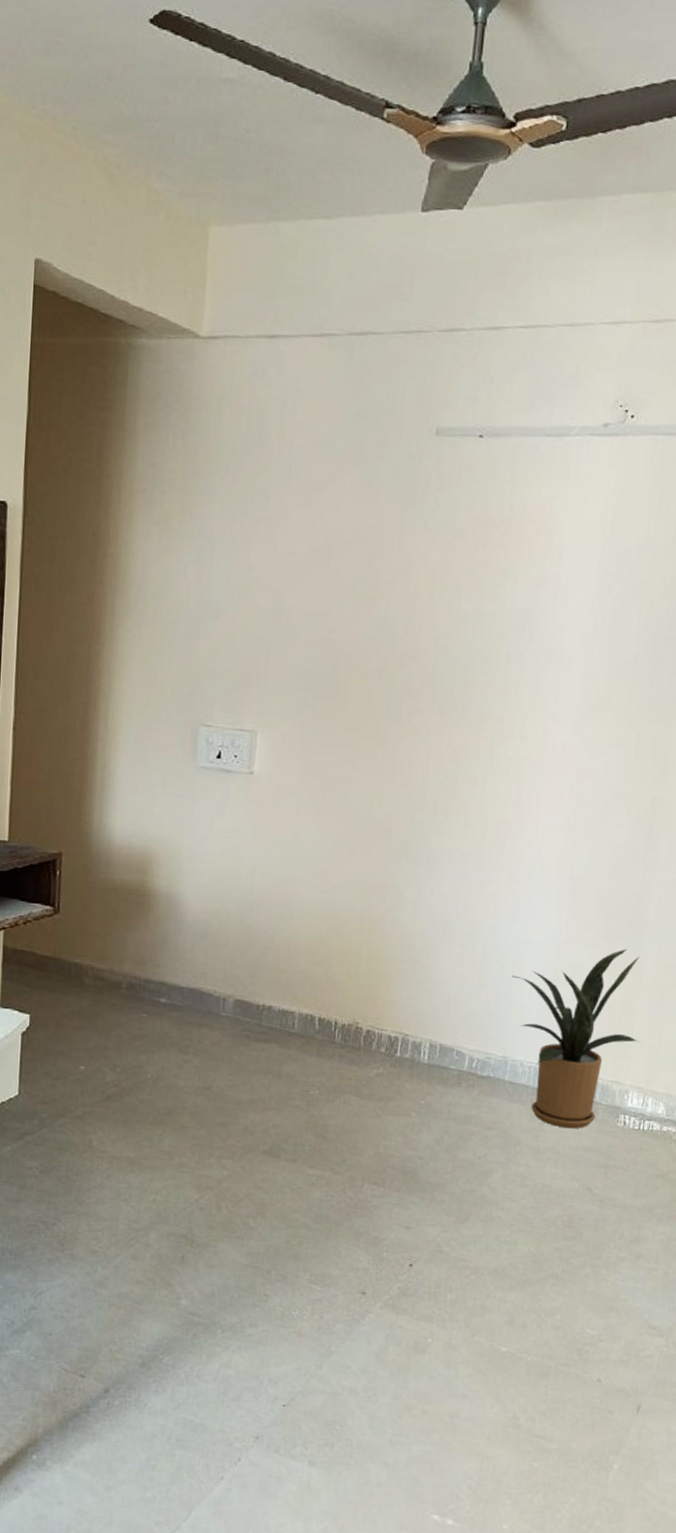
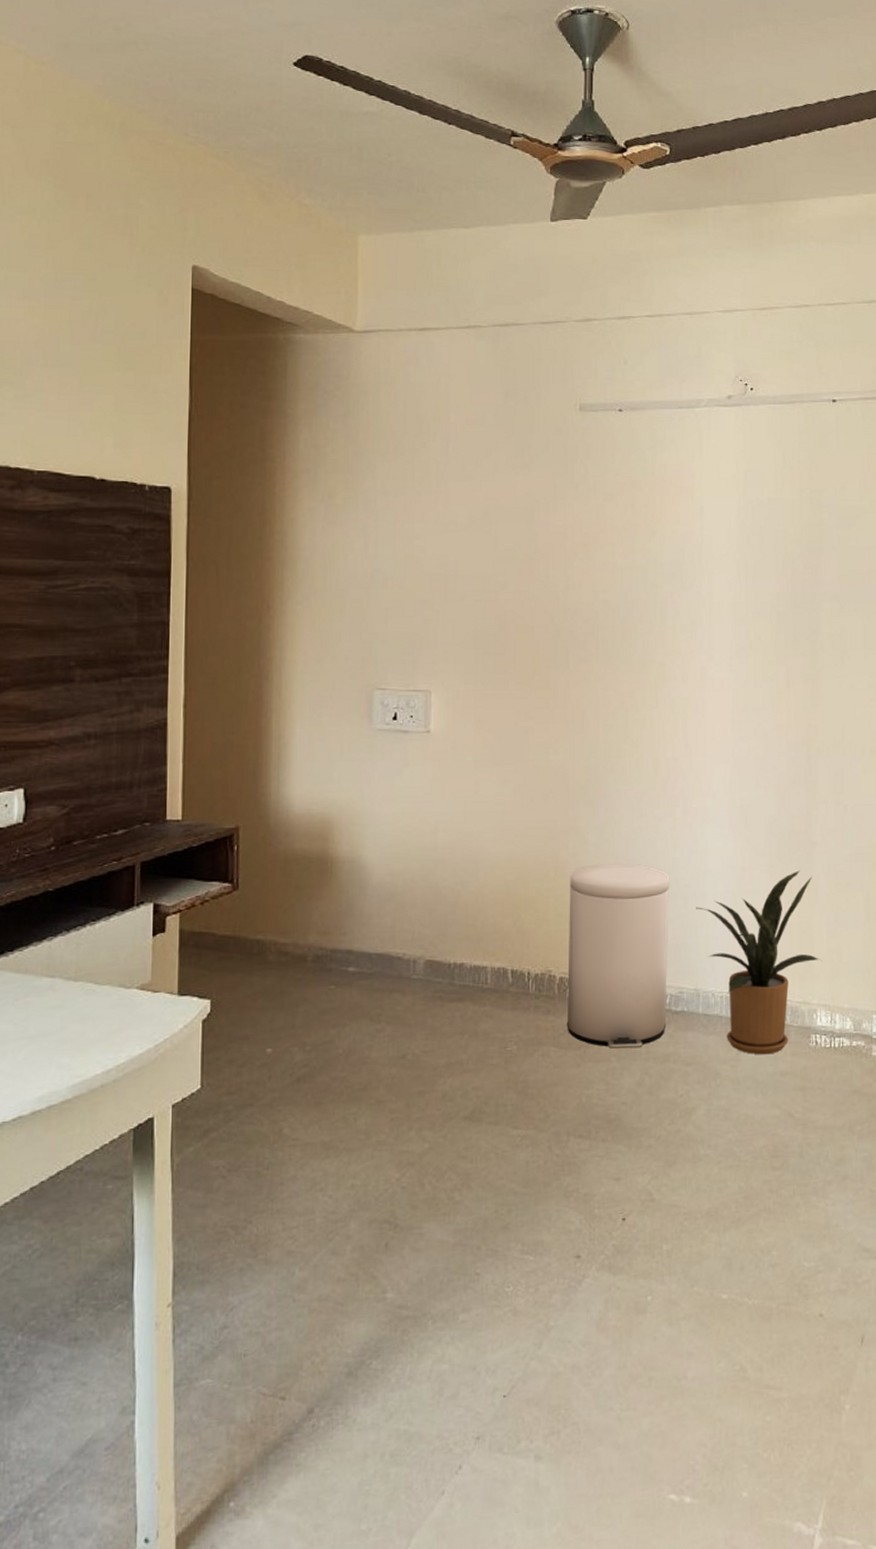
pedal bin: none [369,922,488,1108] -> present [566,863,670,1050]

